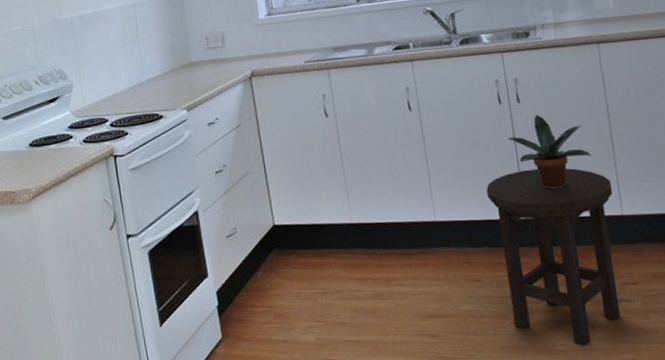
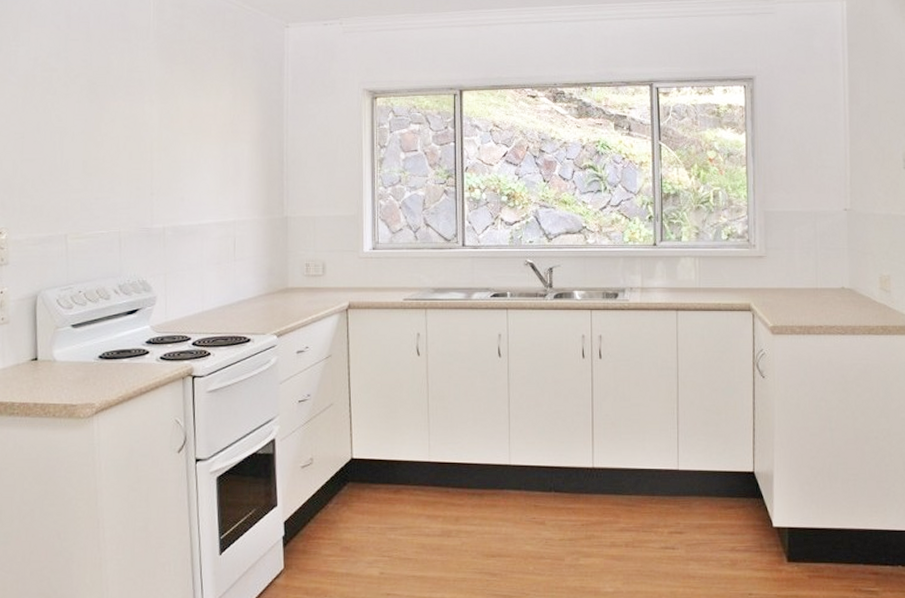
stool: present [486,168,621,346] -> none [560,421,673,588]
potted plant: present [507,115,591,189] -> none [585,371,658,441]

